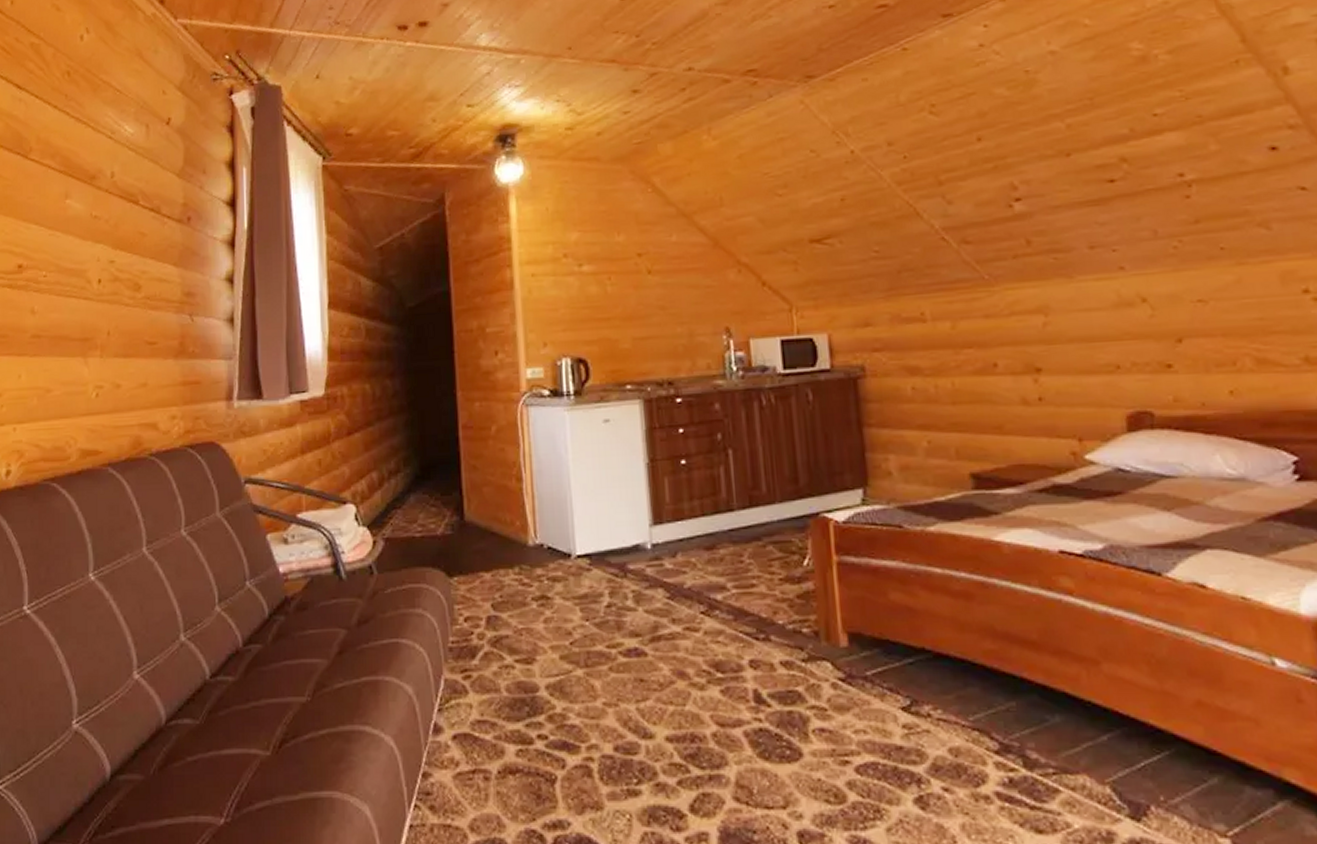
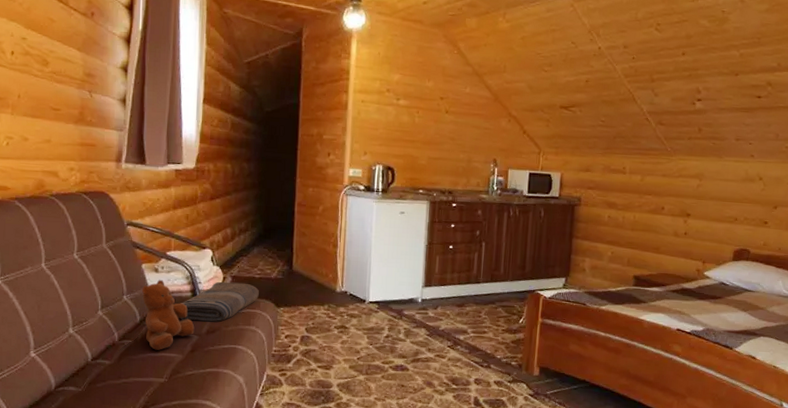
teddy bear: none [268,553,341,655] -> present [141,279,195,350]
towel: none [321,546,423,610] -> present [181,281,259,322]

